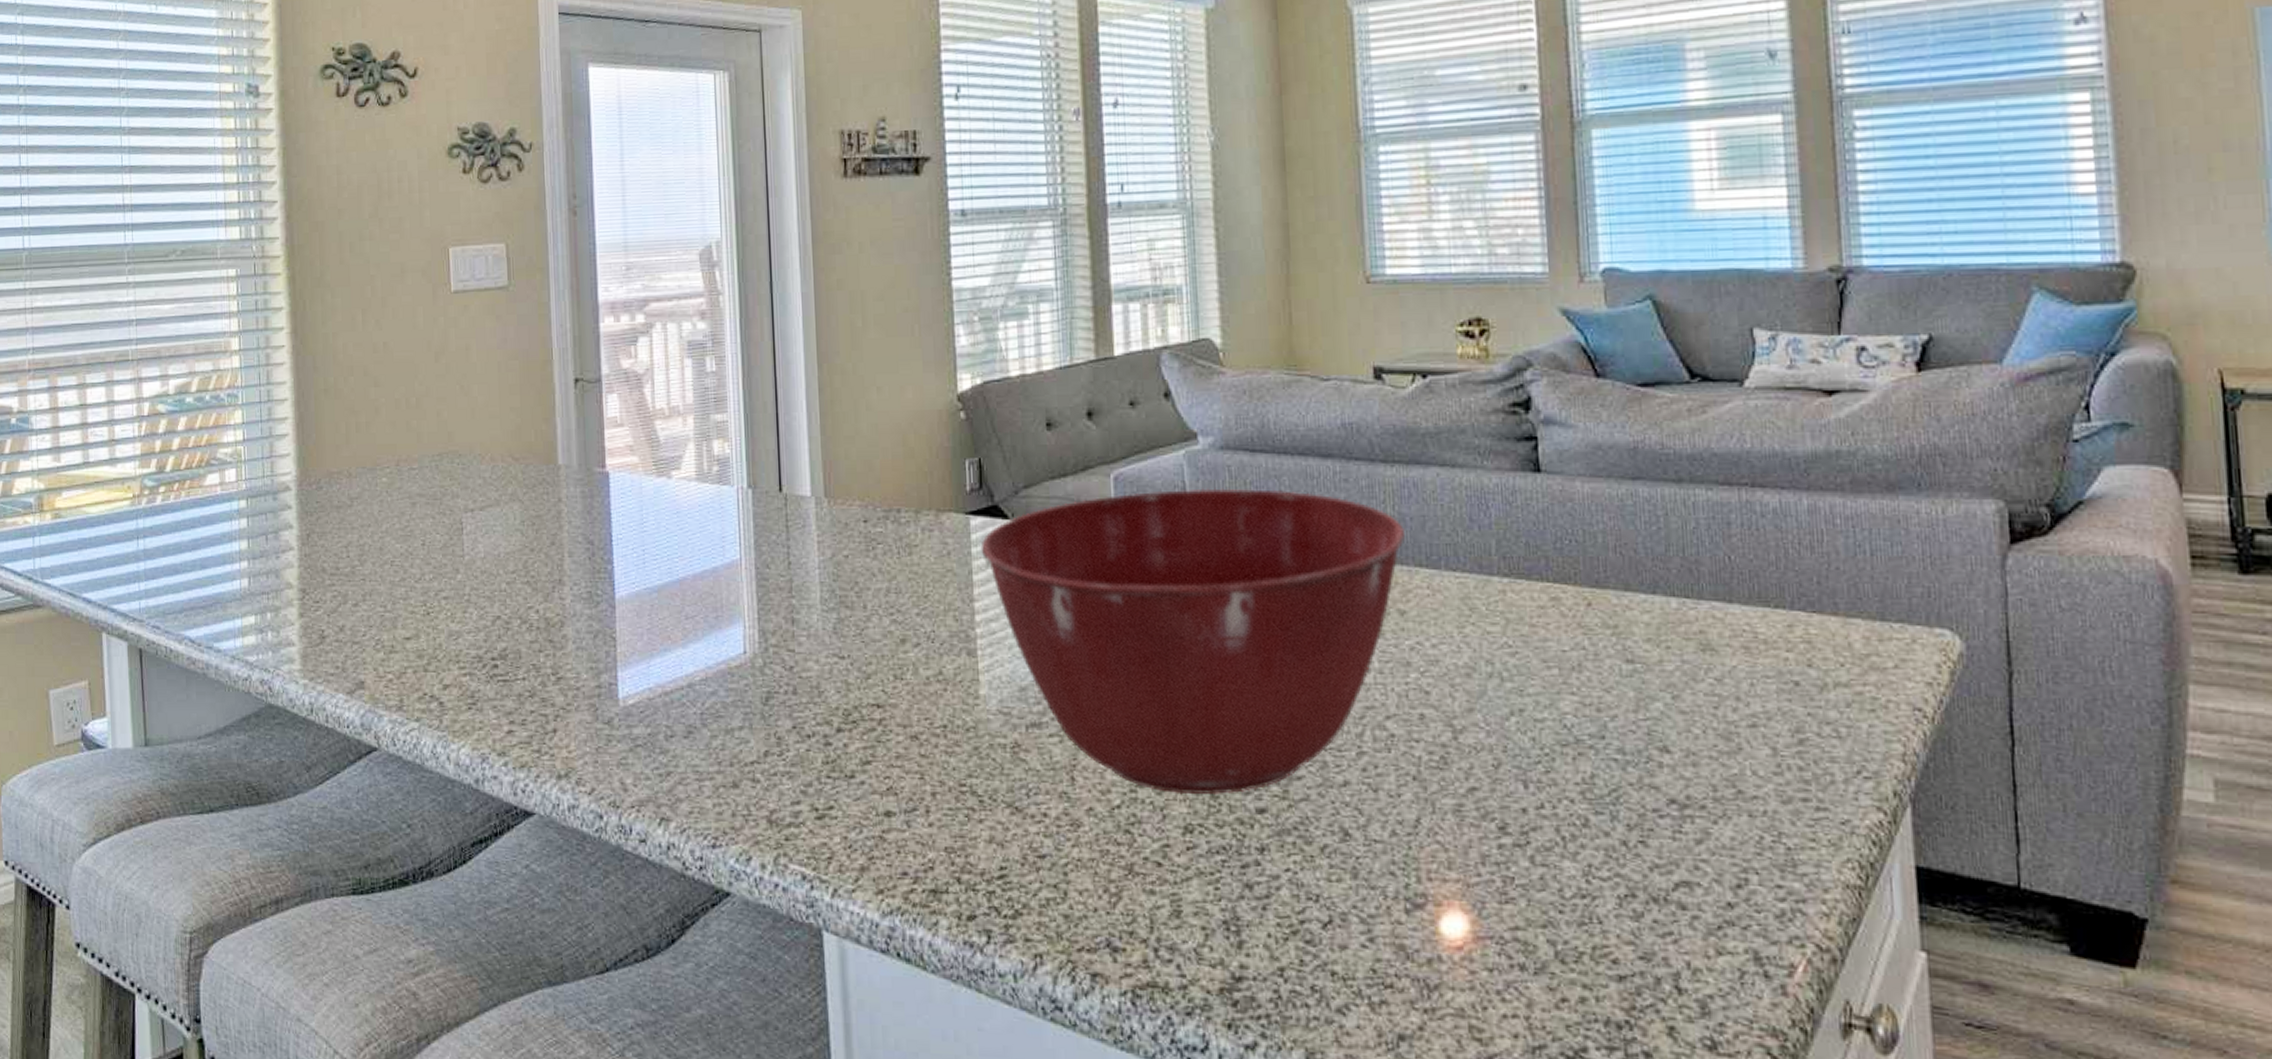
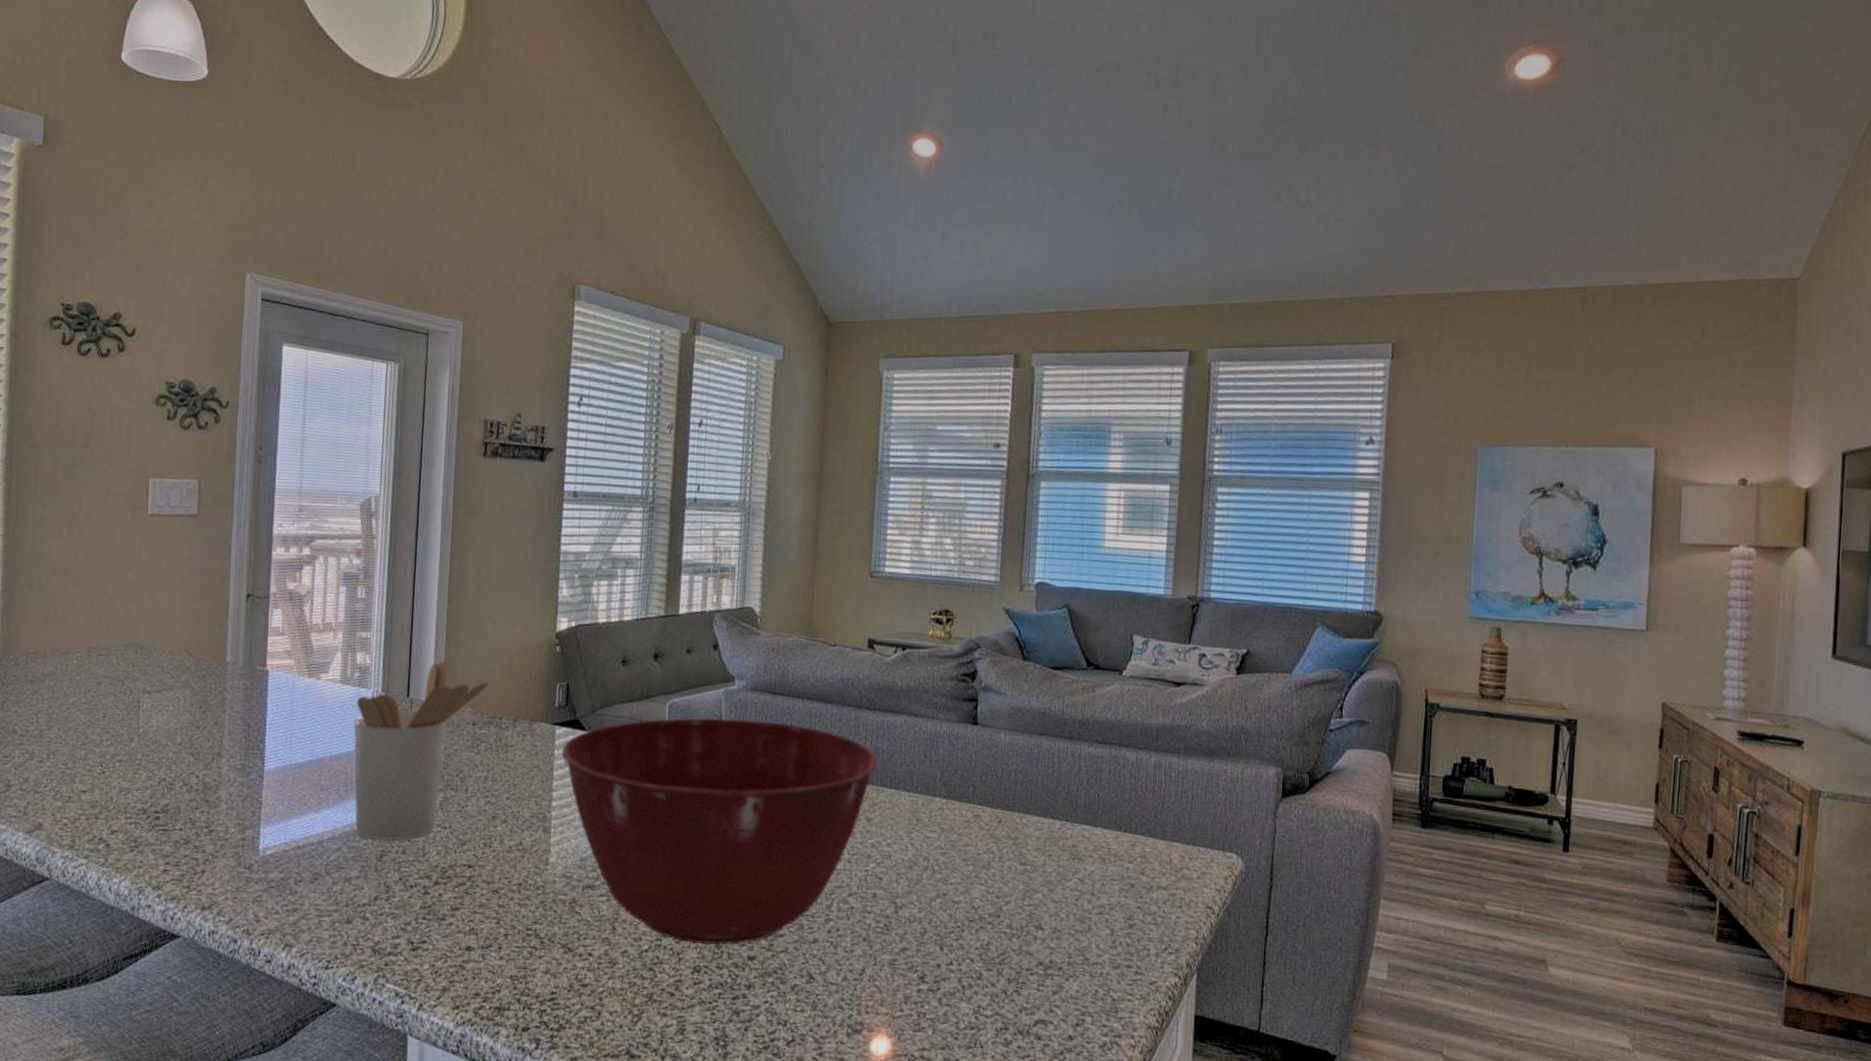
utensil holder: none [717,444,879,679] -> present [353,662,488,841]

